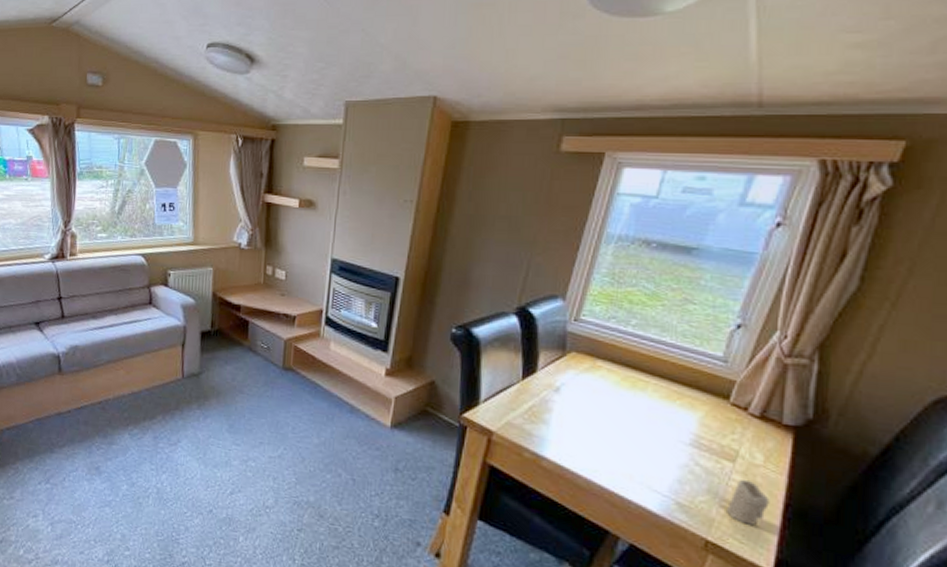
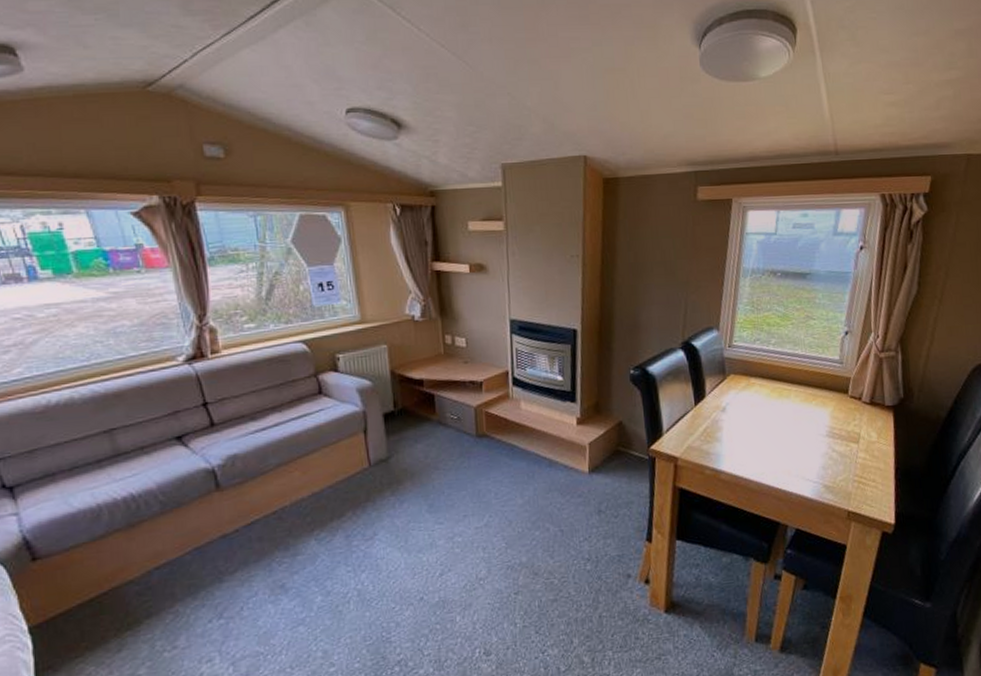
candle: present [727,479,770,525] -> none [858,455,886,491]

